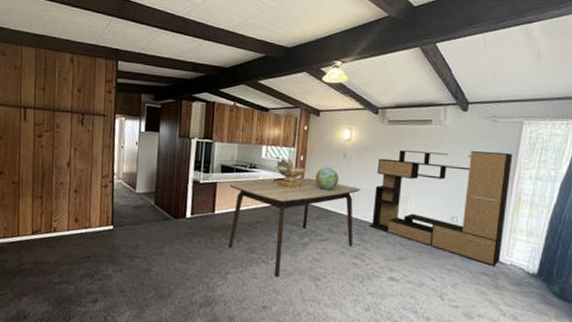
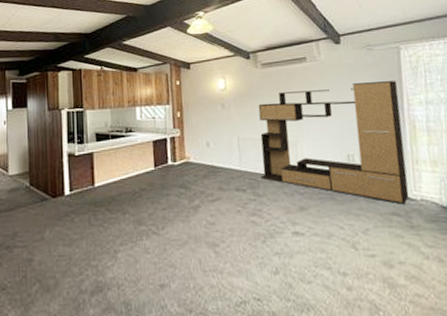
dining table: present [228,178,360,277] -> none [106,134,248,249]
birdbath: present [276,158,306,189] -> none [152,116,185,149]
decorative globe: present [315,167,340,190] -> none [196,121,222,145]

